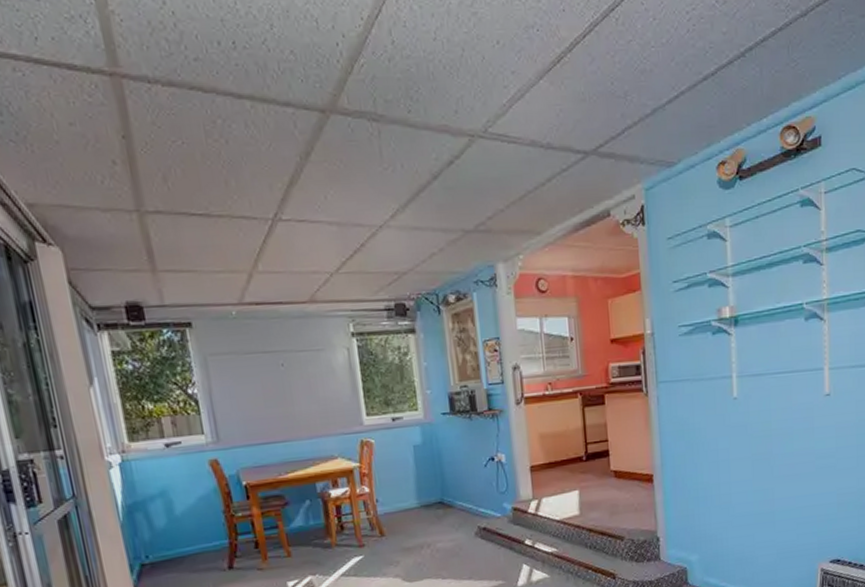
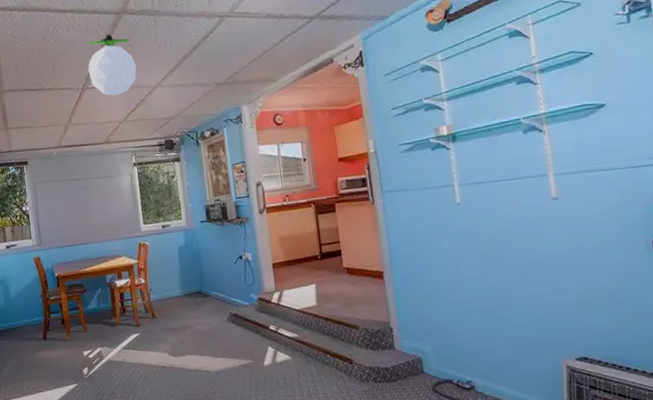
ceiling light: none [279,142,354,235] -> present [88,34,137,96]

